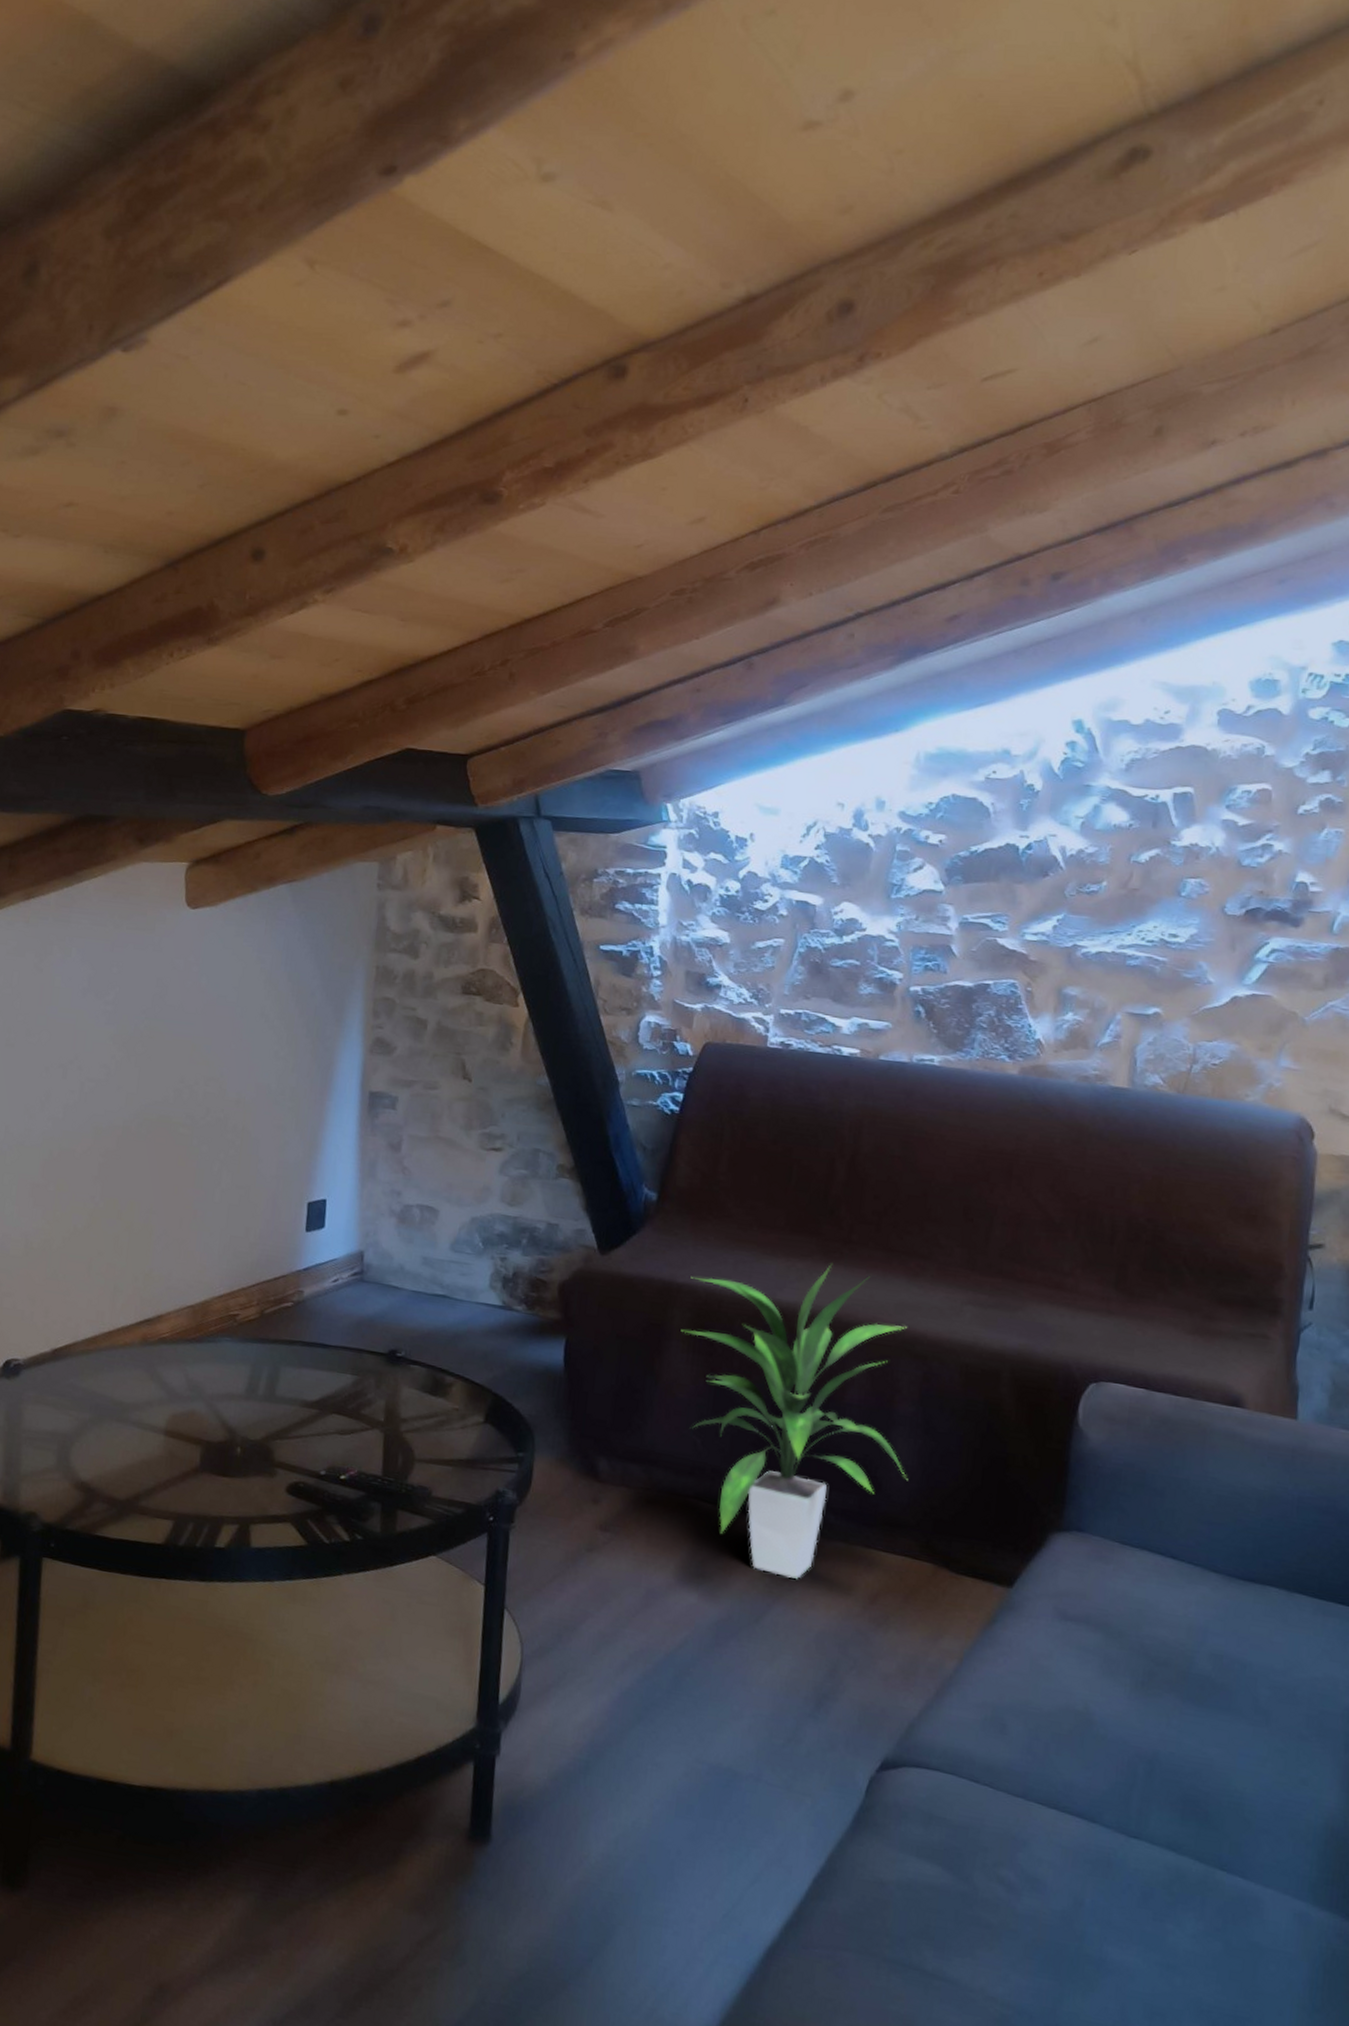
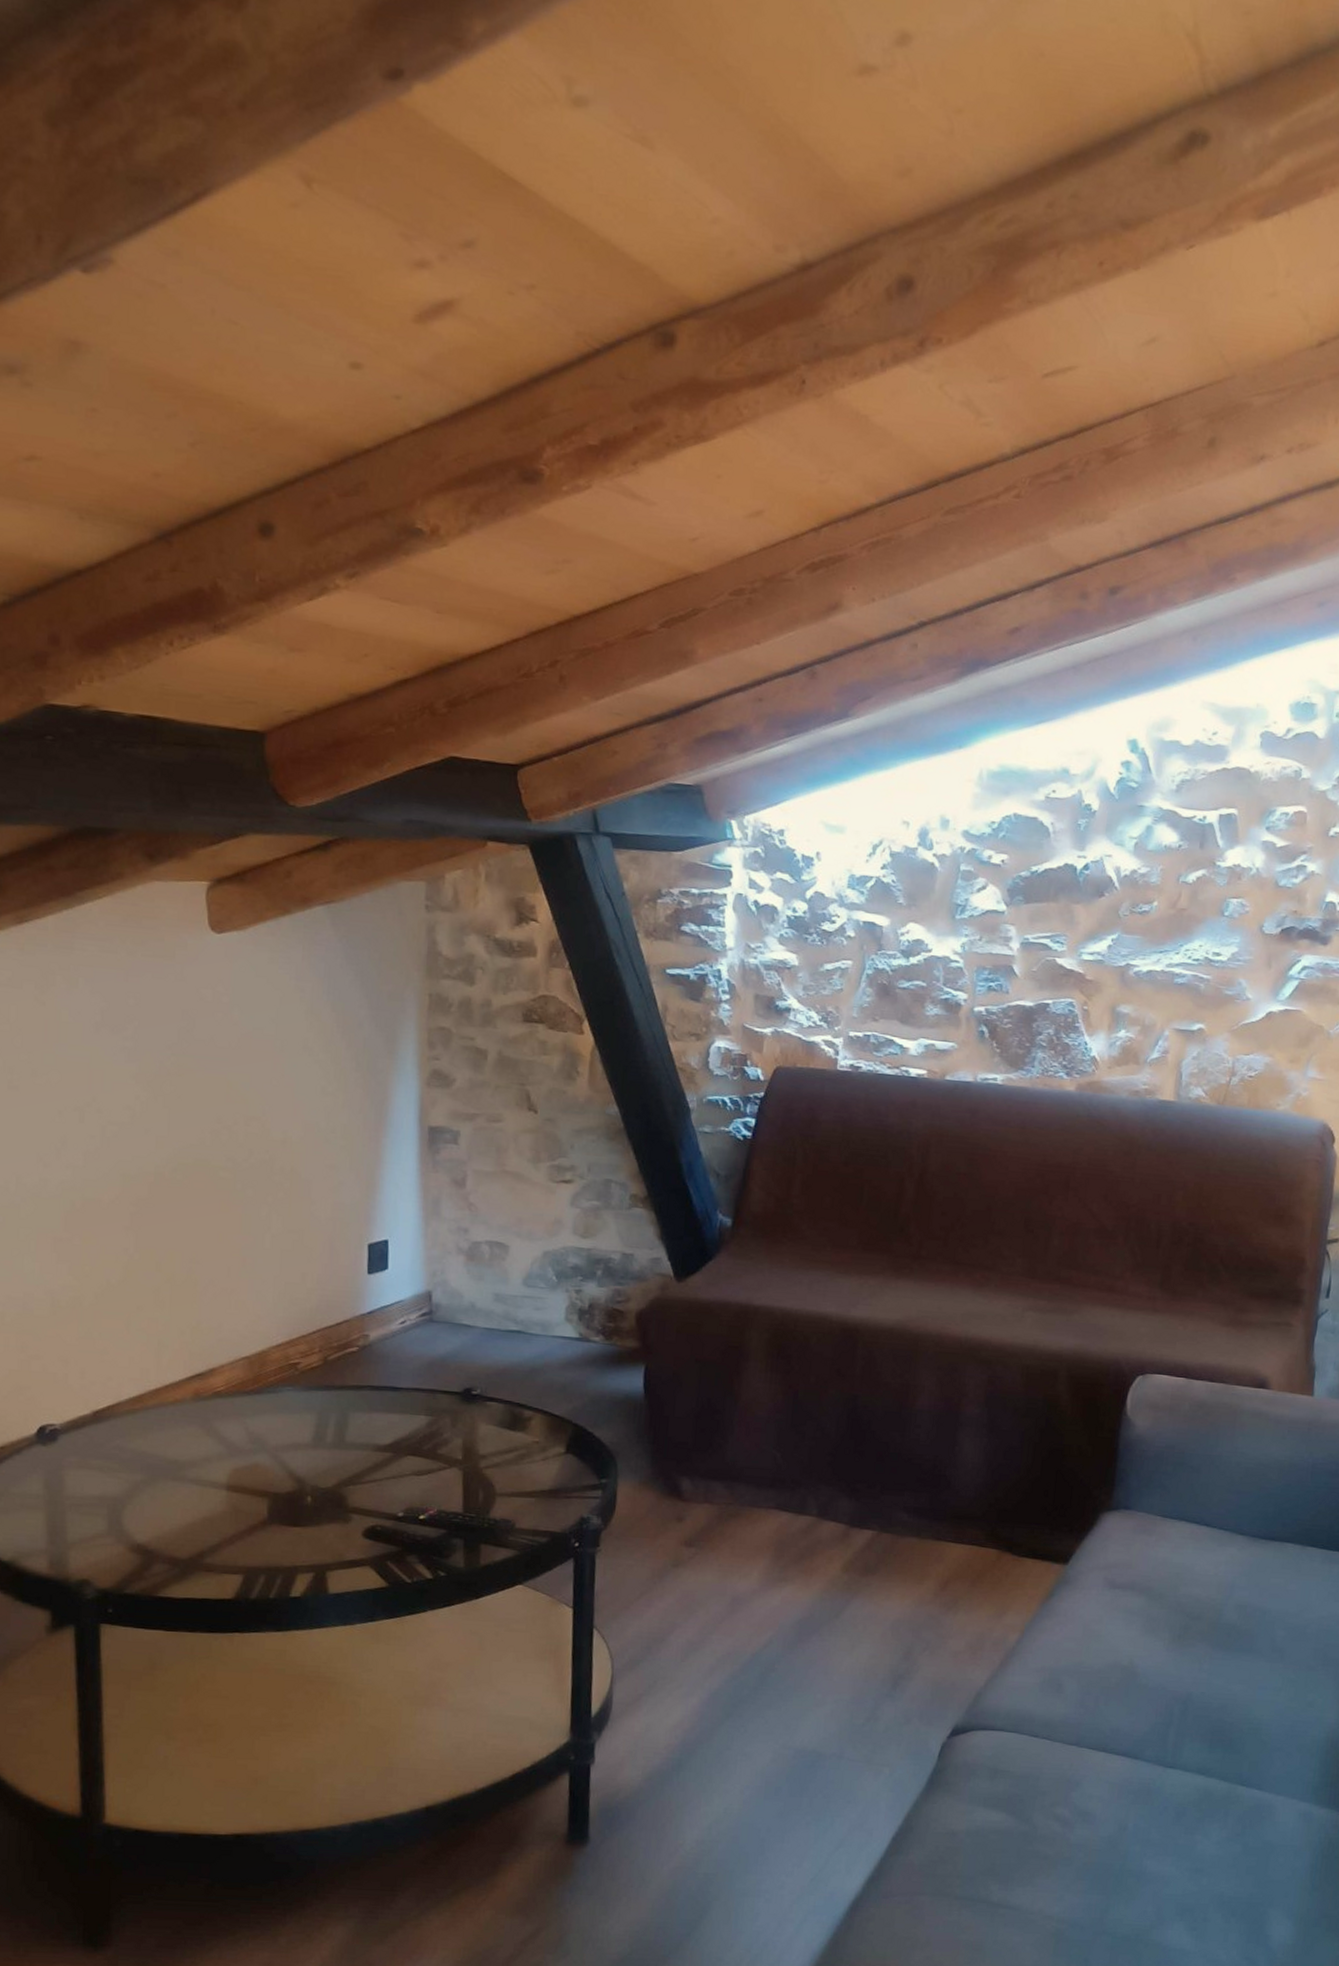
indoor plant: present [681,1263,908,1579] -> none [758,1278,975,1574]

